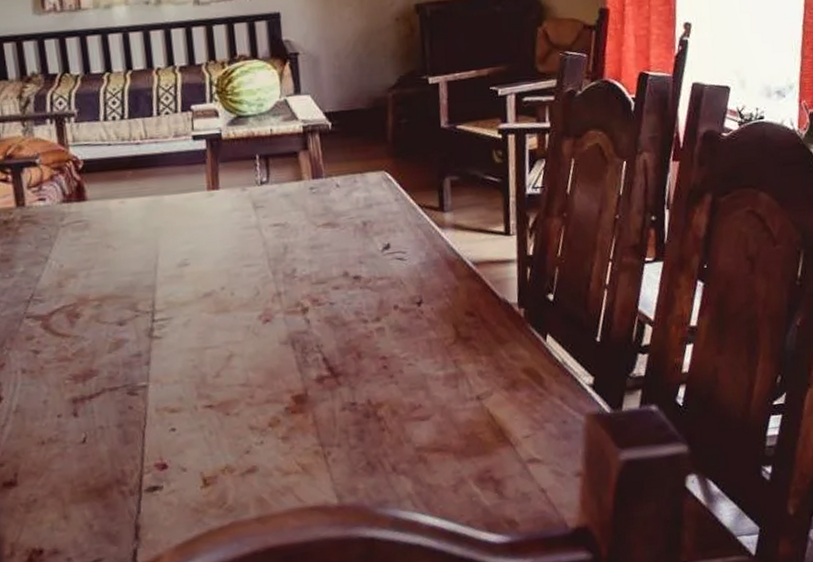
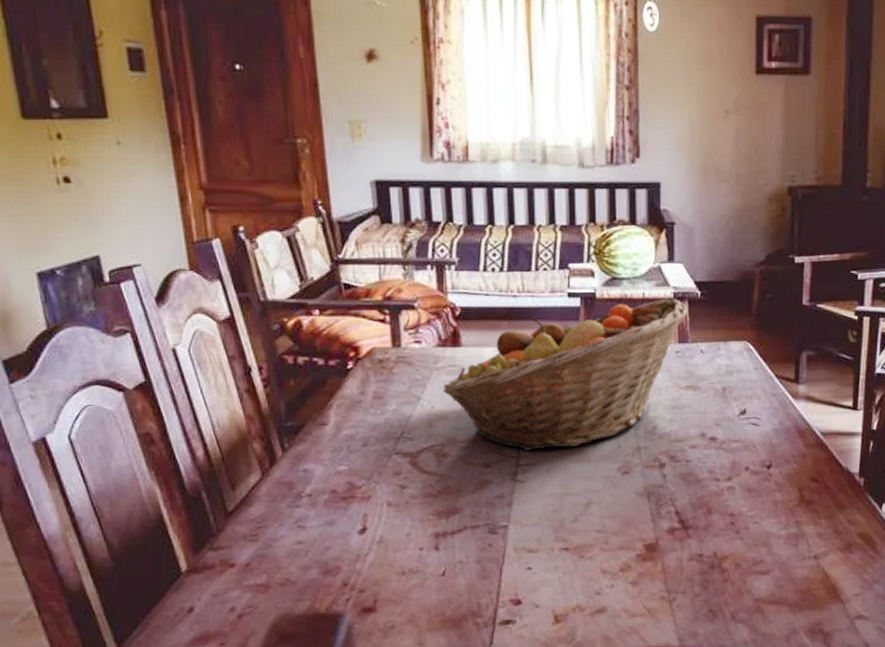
fruit basket: none [70,132,319,305] -> present [442,298,687,451]

